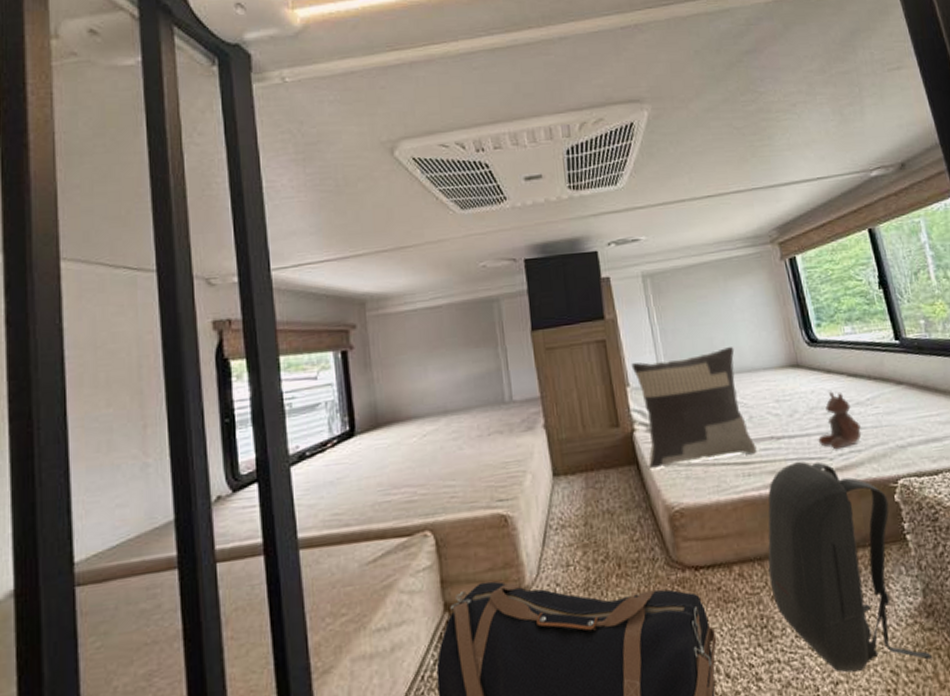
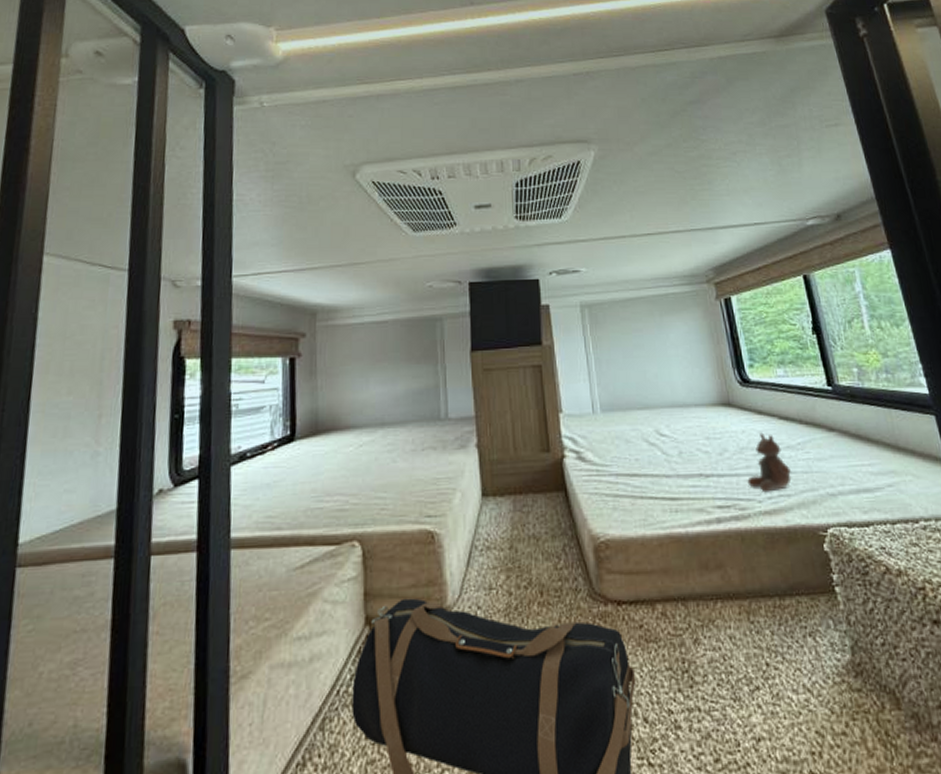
pillow: present [631,347,757,468] -> none [565,381,685,496]
backpack: present [768,461,933,673] -> none [692,501,861,729]

